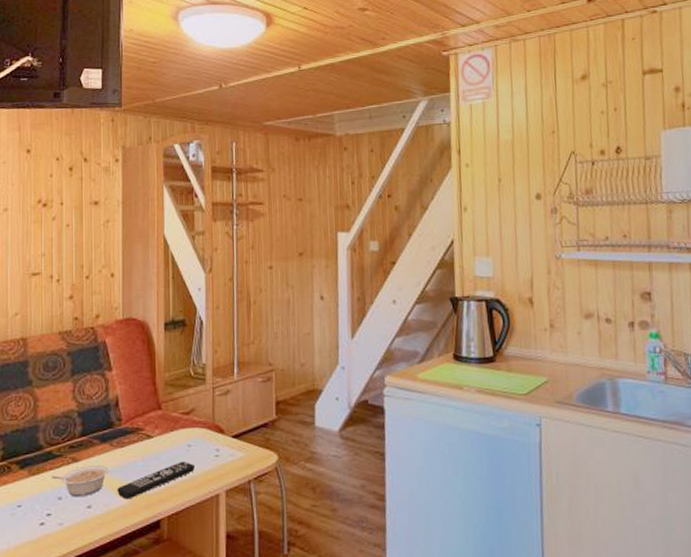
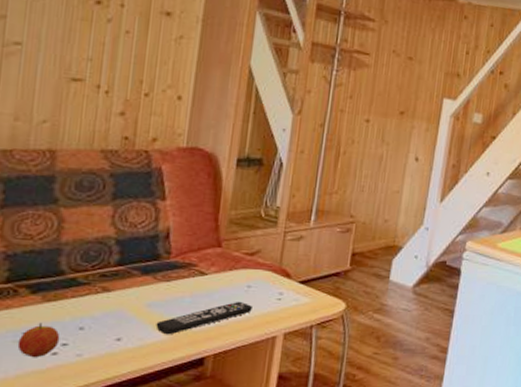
fruit: none [14,495,45,529] -> present [17,322,60,358]
legume: present [51,465,110,497] -> none [73,297,150,329]

